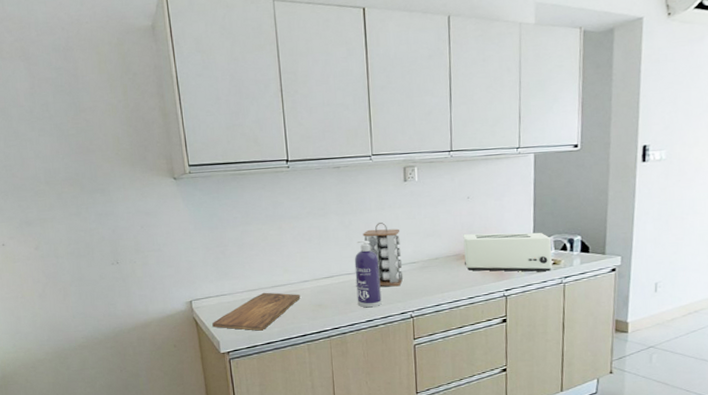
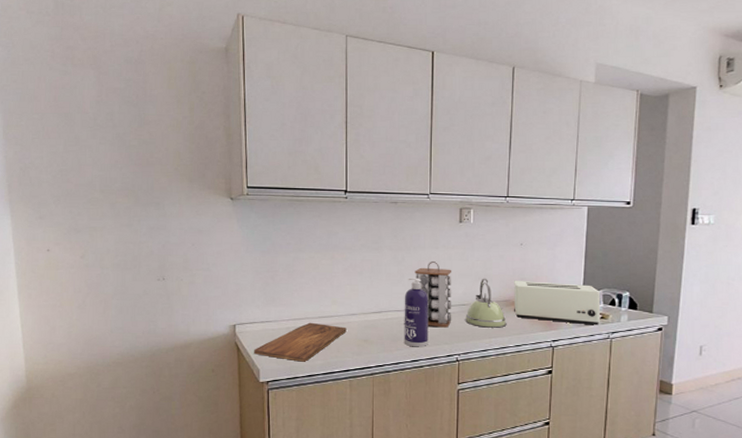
kettle: none [416,234,459,283] -> present [465,278,507,328]

